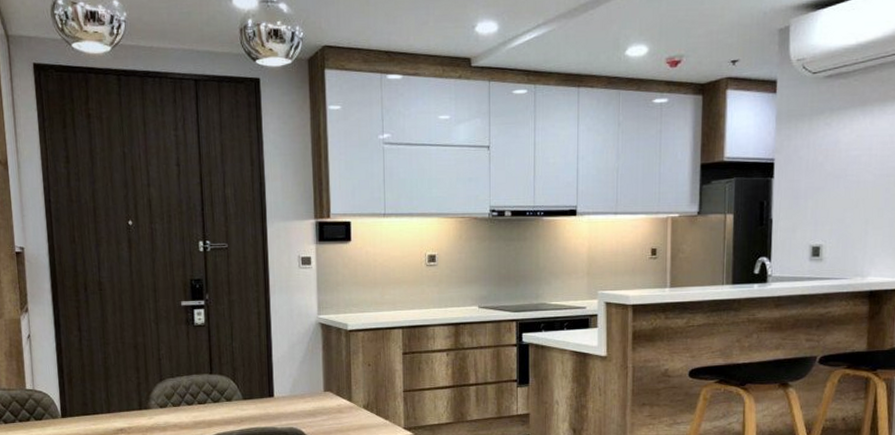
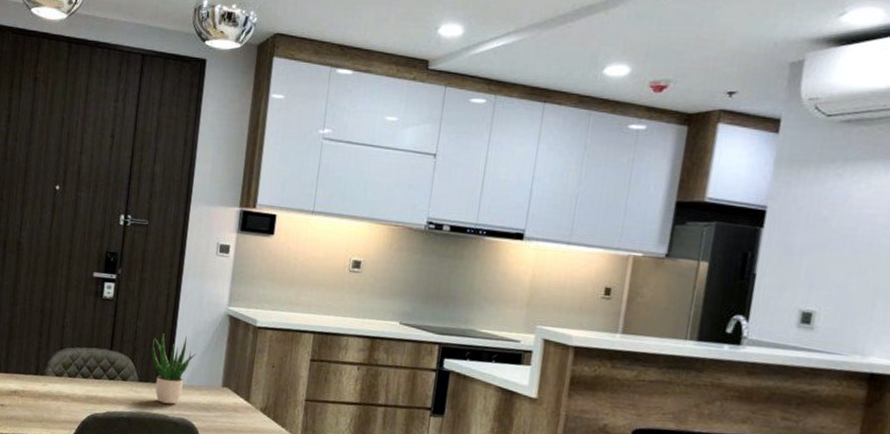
potted plant: none [250,349,295,416] -> present [151,333,197,405]

